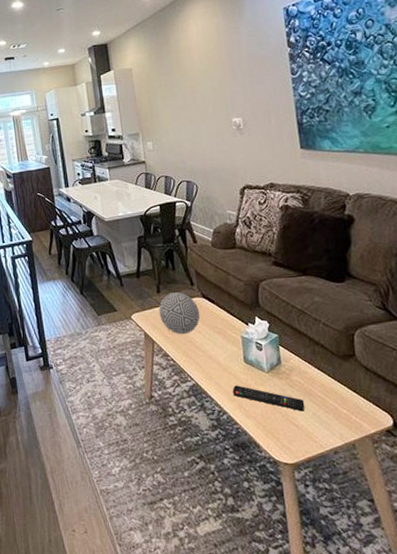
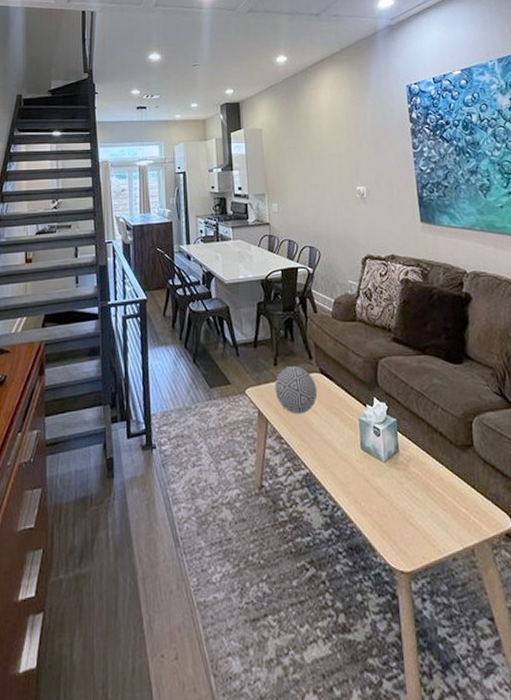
remote control: present [232,385,305,412] -> none [348,476,423,509]

